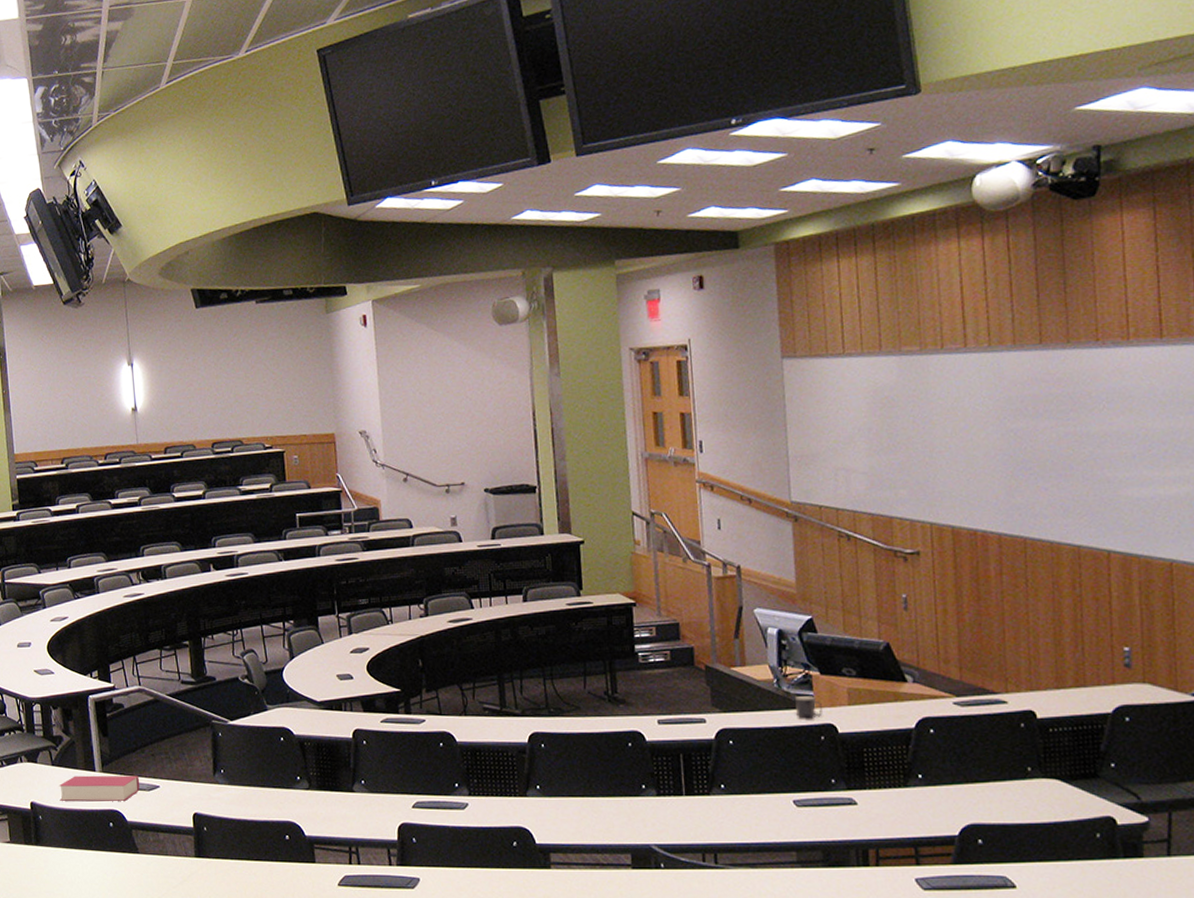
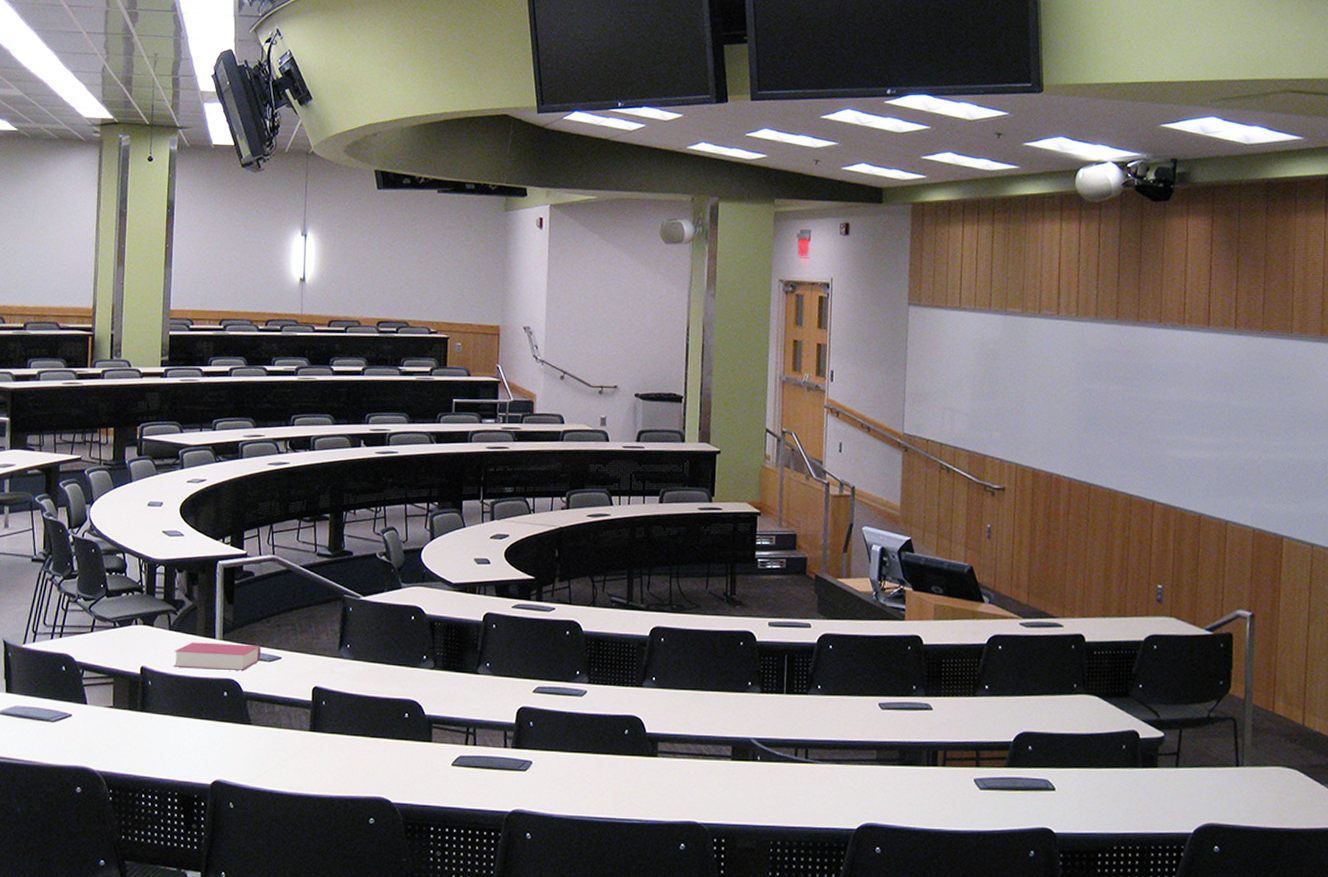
mug: present [794,696,822,722] -> none [888,609,911,632]

